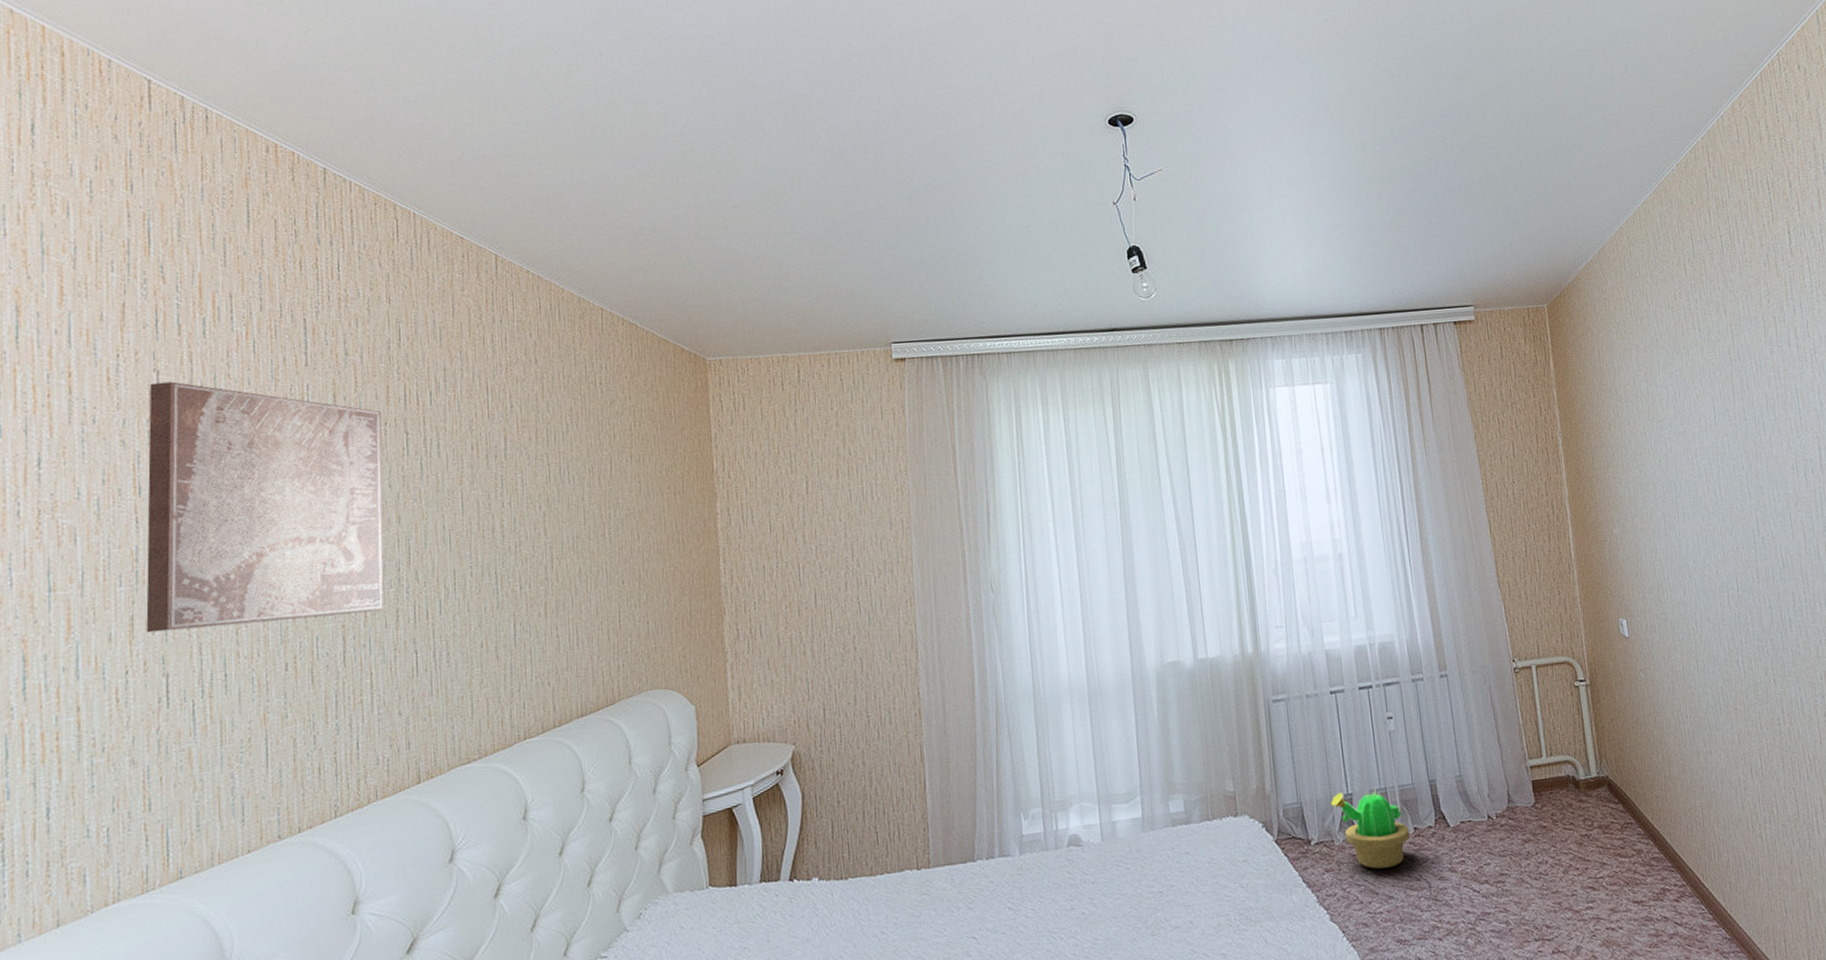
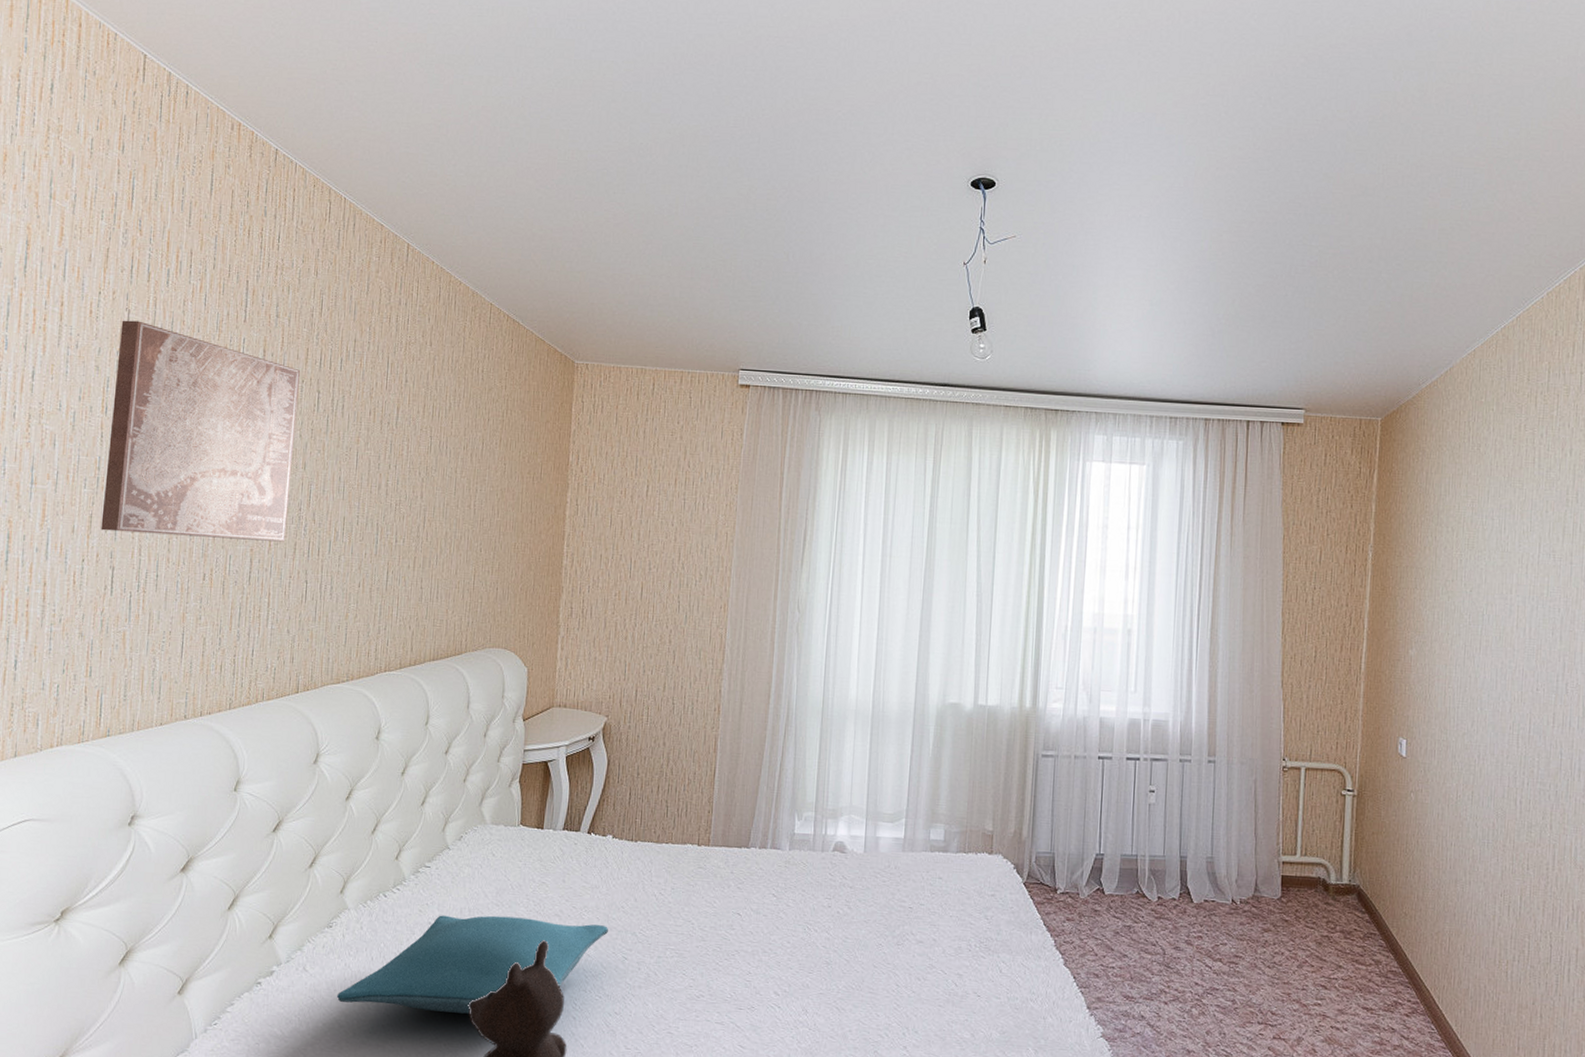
decorative plant: present [1330,787,1410,869] -> none [1081,851,1153,929]

